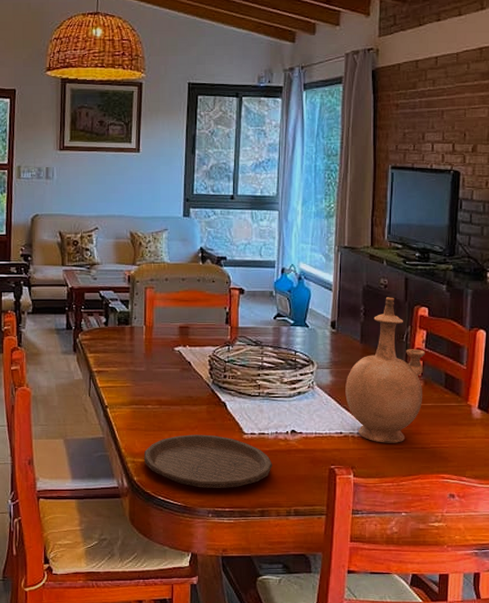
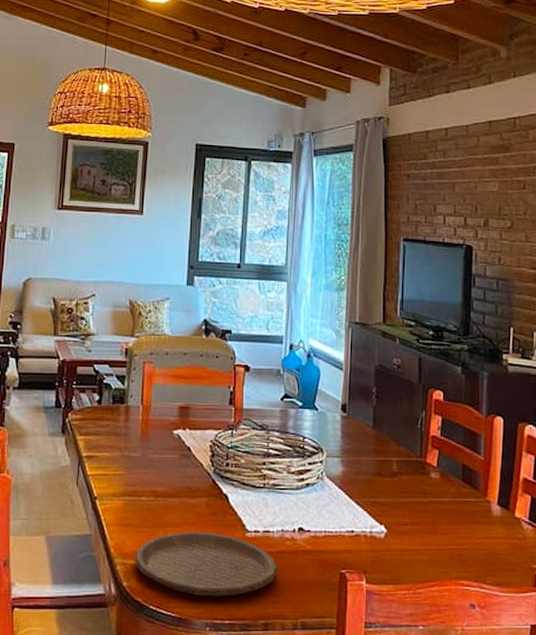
vase: present [345,297,425,443] -> none [357,378,441,544]

